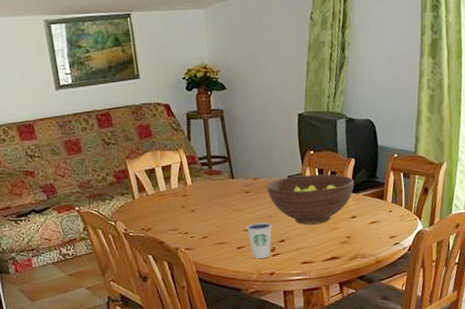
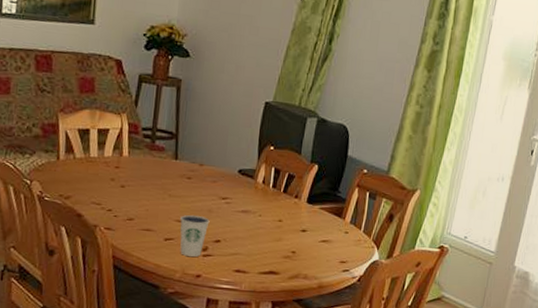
fruit bowl: present [267,174,354,225] -> none [212,170,313,231]

